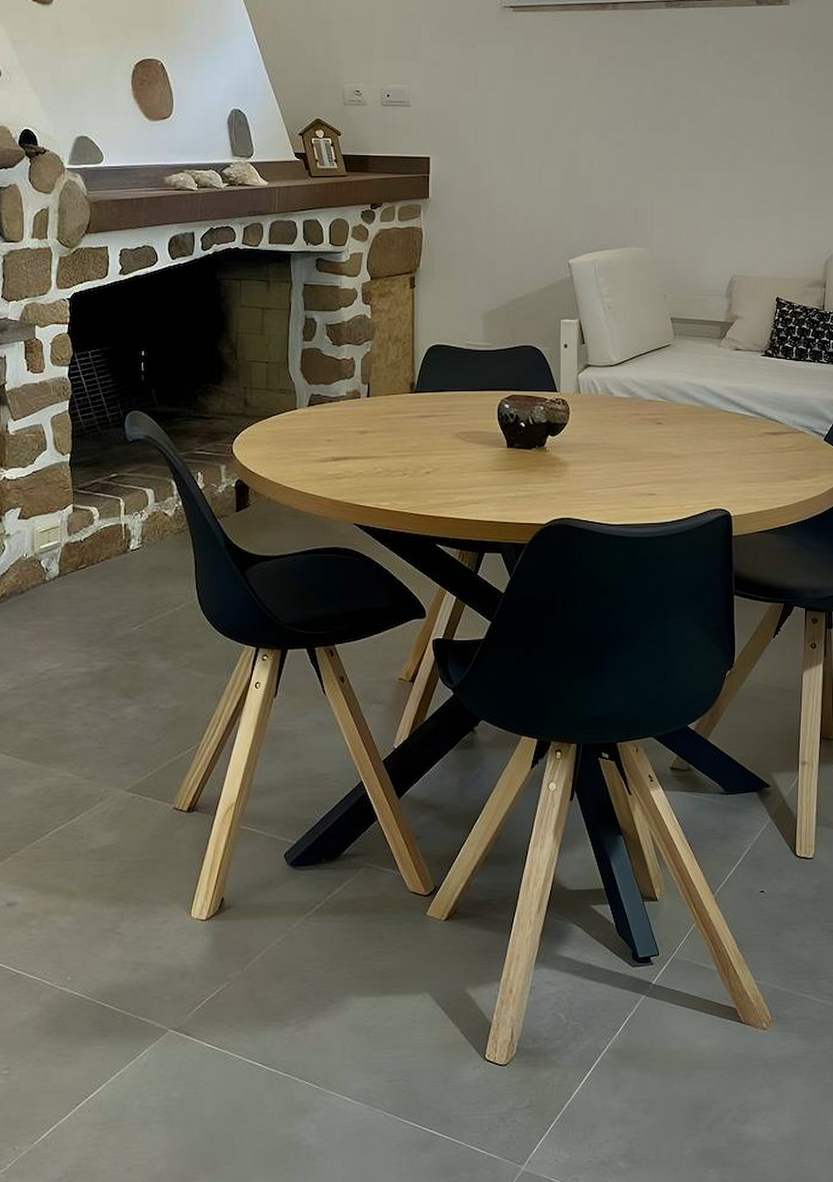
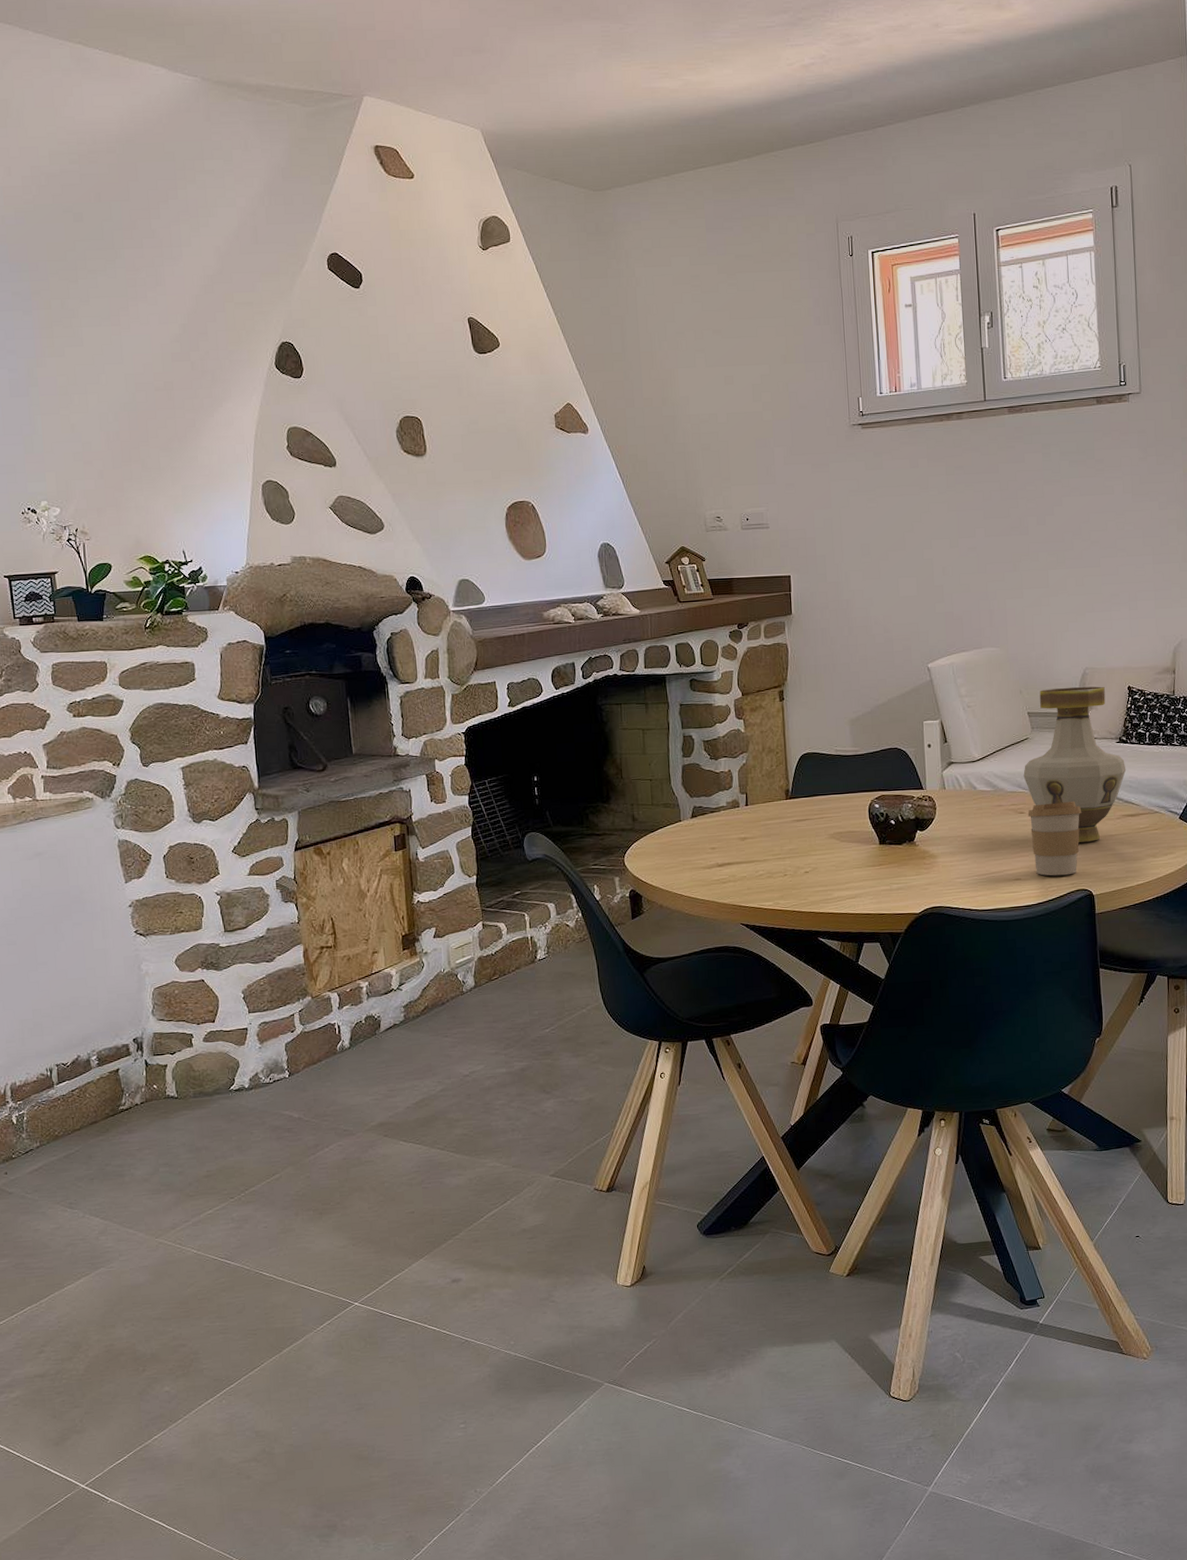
vase: none [663,295,771,459] -> present [1023,686,1126,842]
coffee cup: none [666,415,723,493] -> present [1028,801,1082,876]

